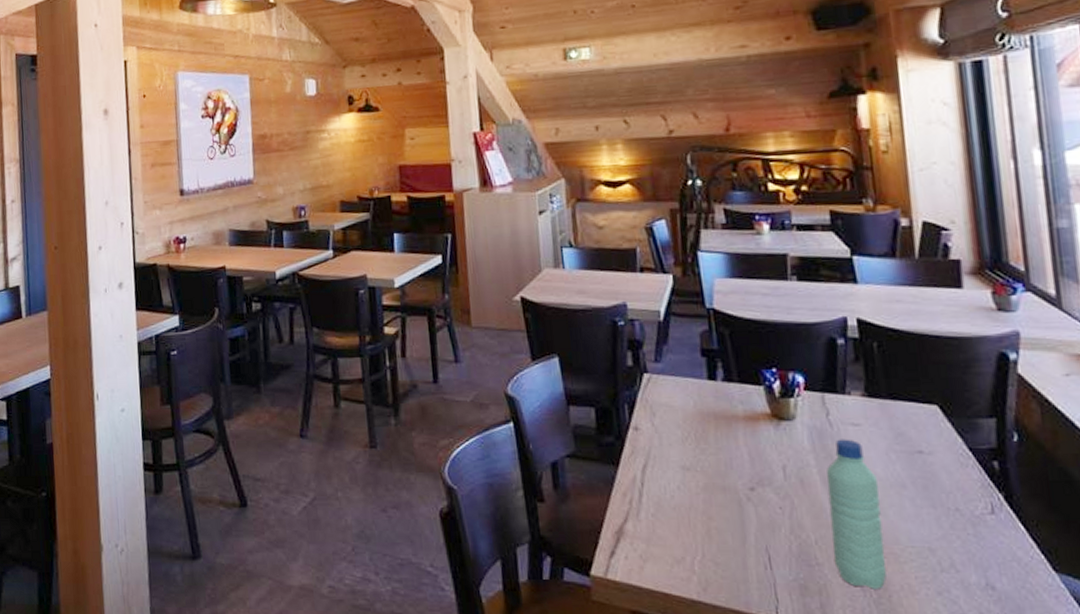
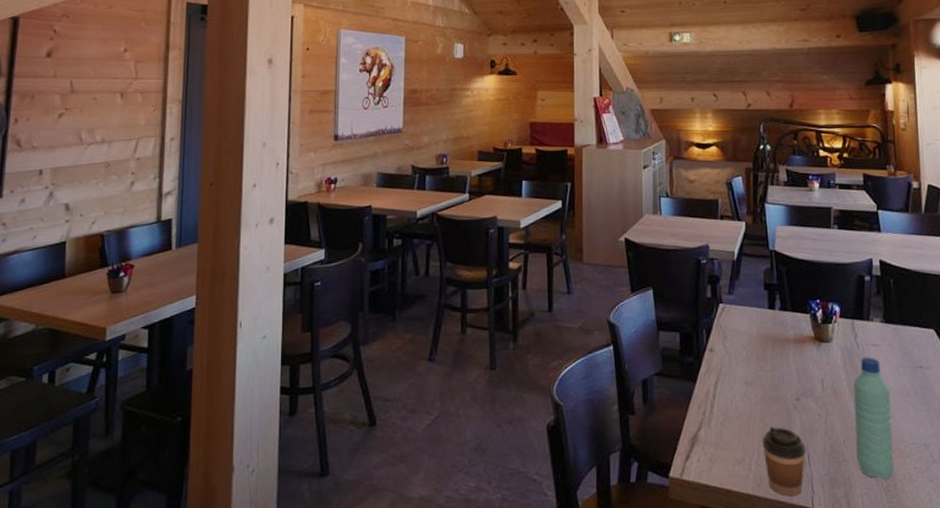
coffee cup: none [706,520,766,605] -> present [762,426,807,496]

